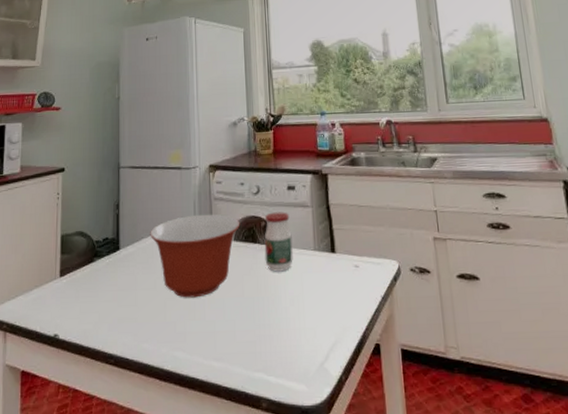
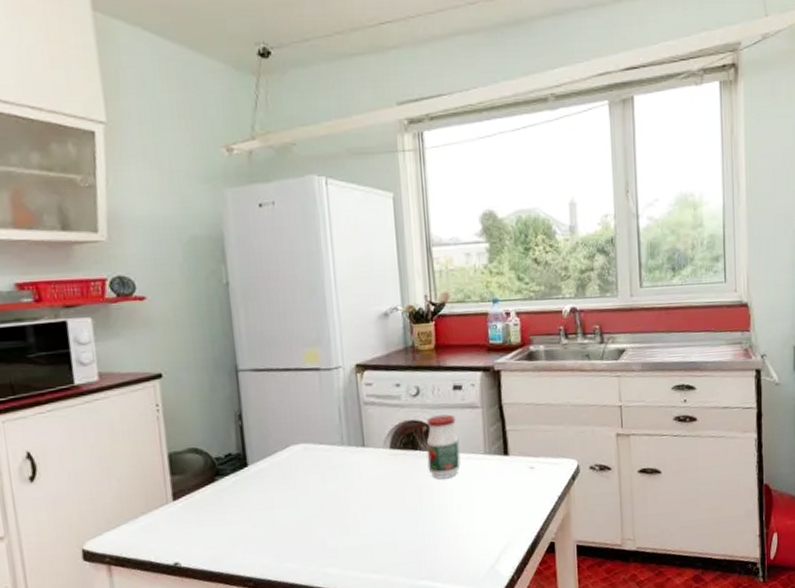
mixing bowl: present [150,214,240,298] -> none [285,420,397,513]

